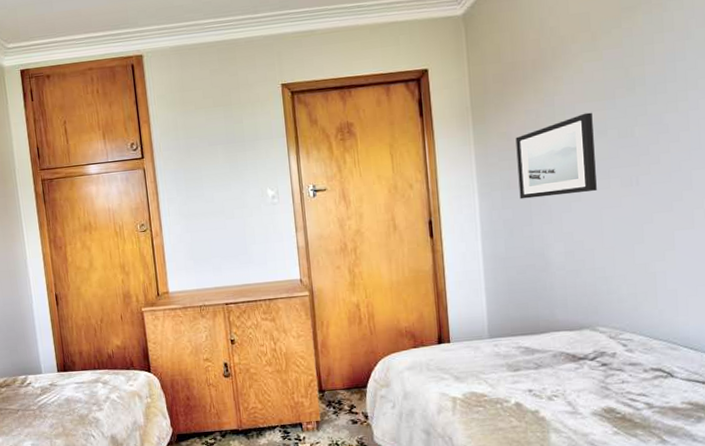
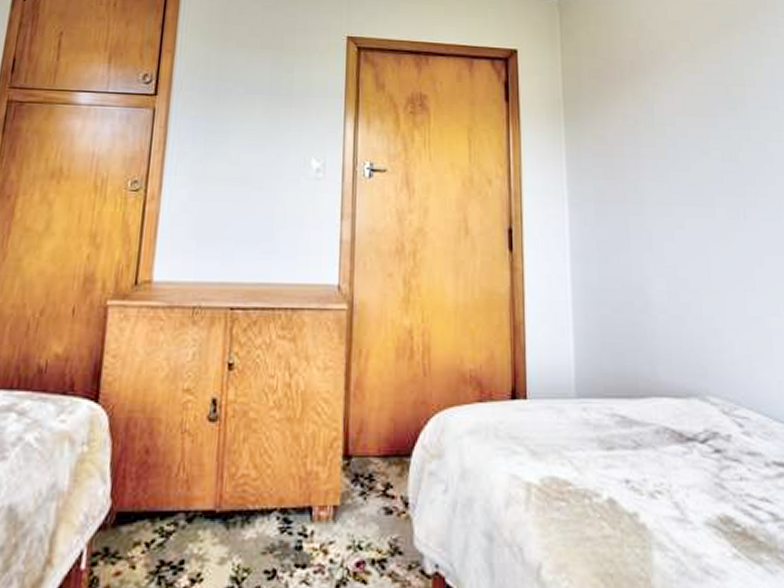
wall art: present [515,112,597,200] -> none [612,127,701,220]

